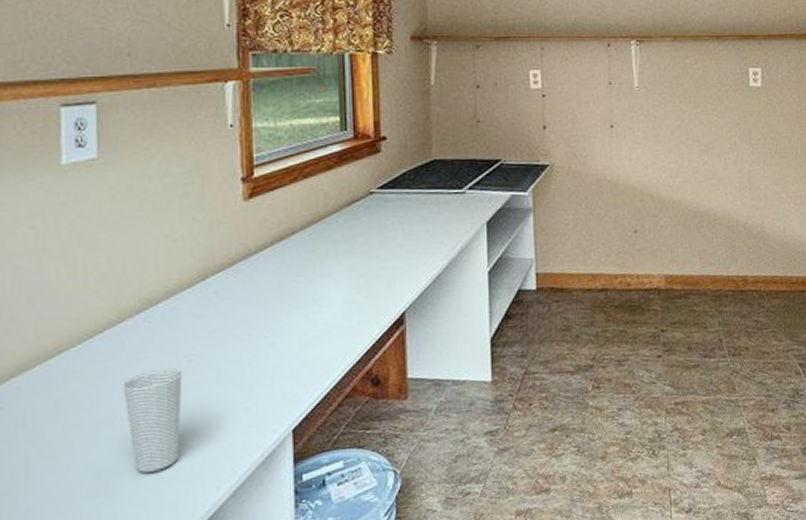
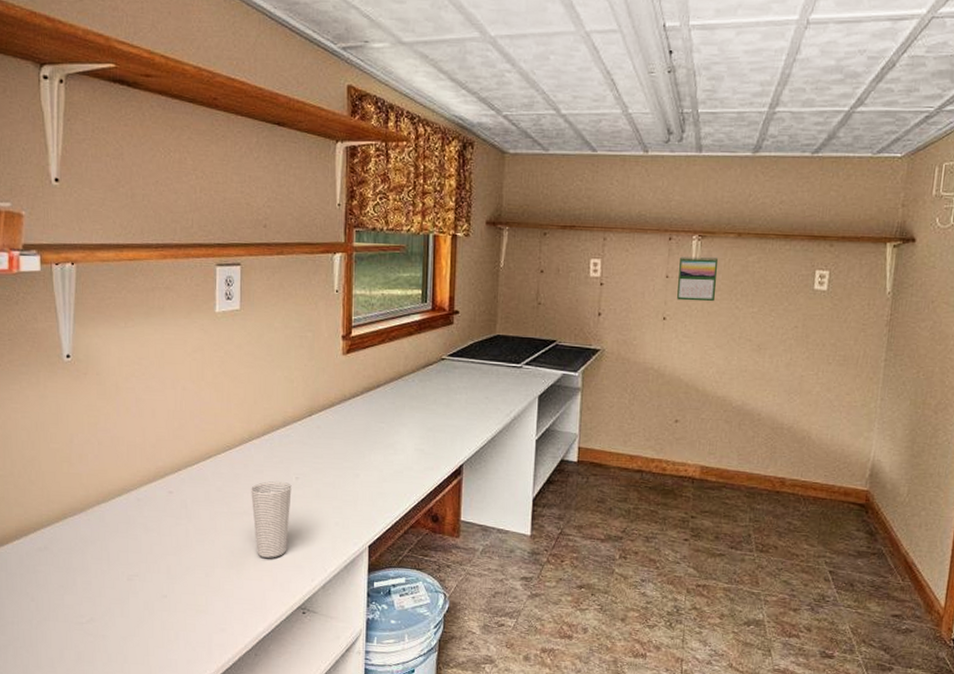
calendar: none [621,60,660,107] -> present [677,256,719,302]

